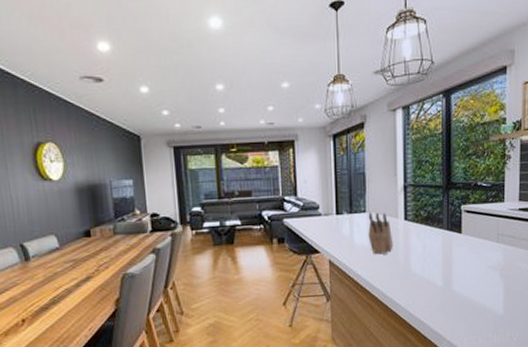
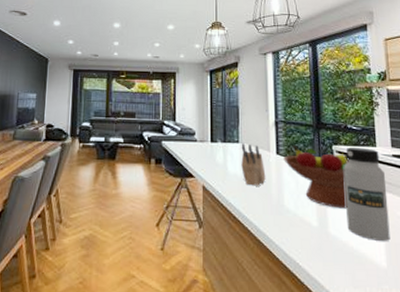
fruit bowl: none [411,209,476,267] -> present [283,145,349,209]
water bottle: none [470,204,511,292] -> present [344,146,390,241]

